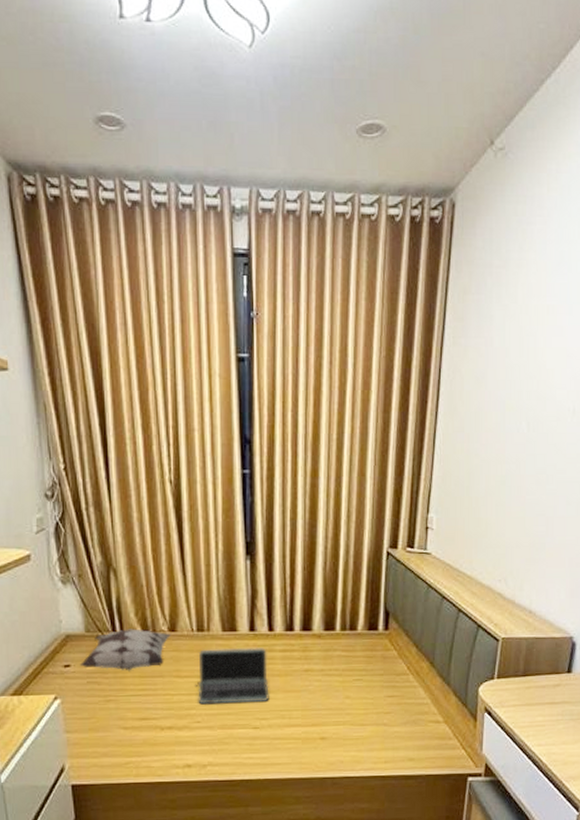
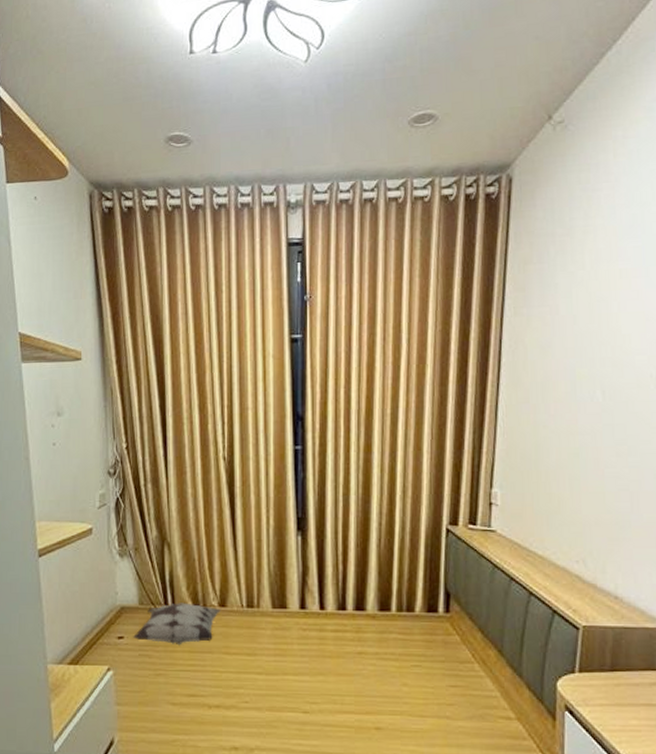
laptop: present [195,648,269,705] -> none [244,626,320,685]

